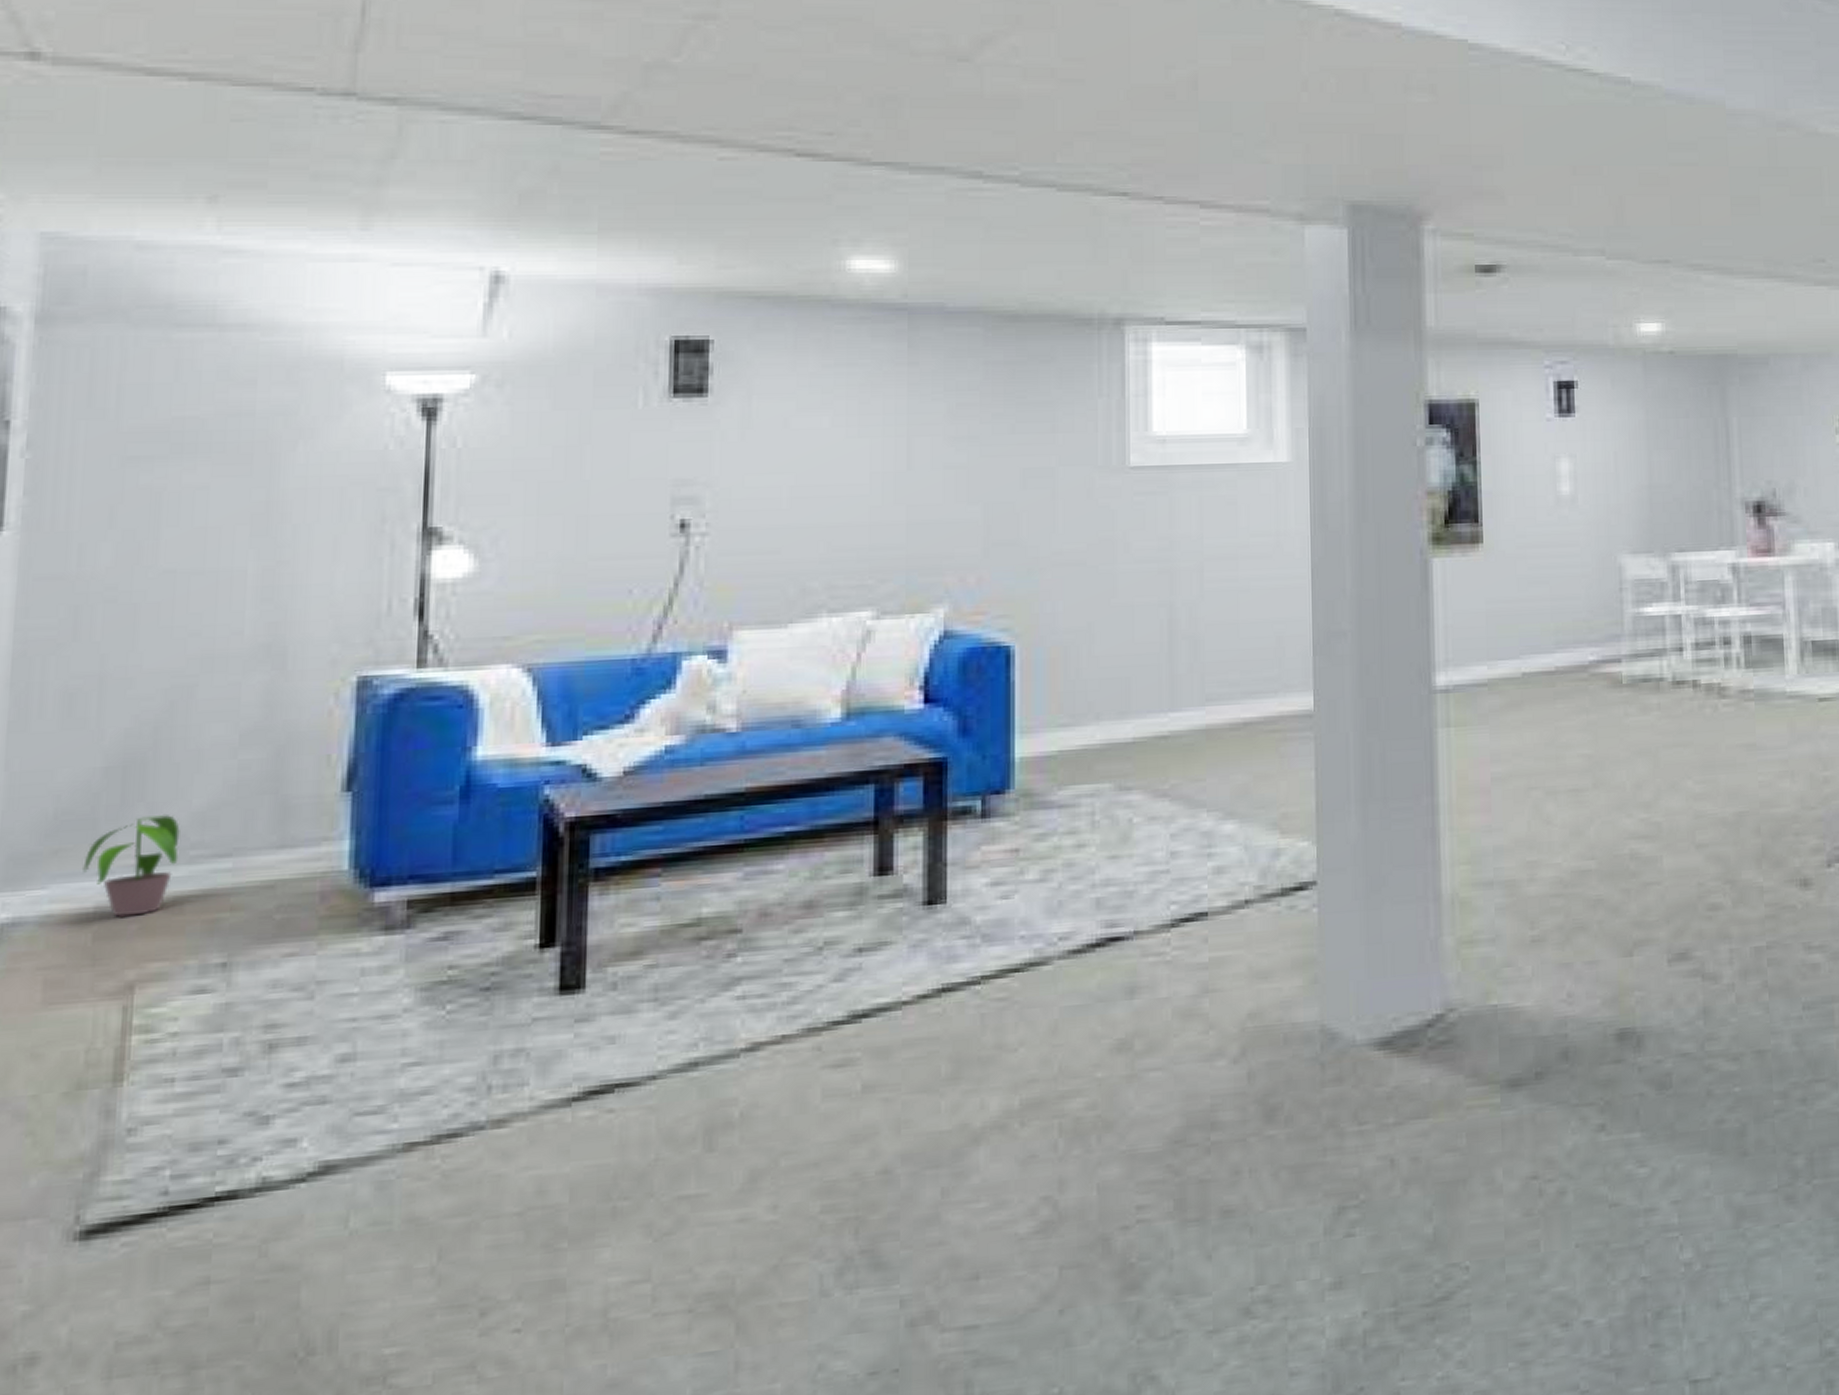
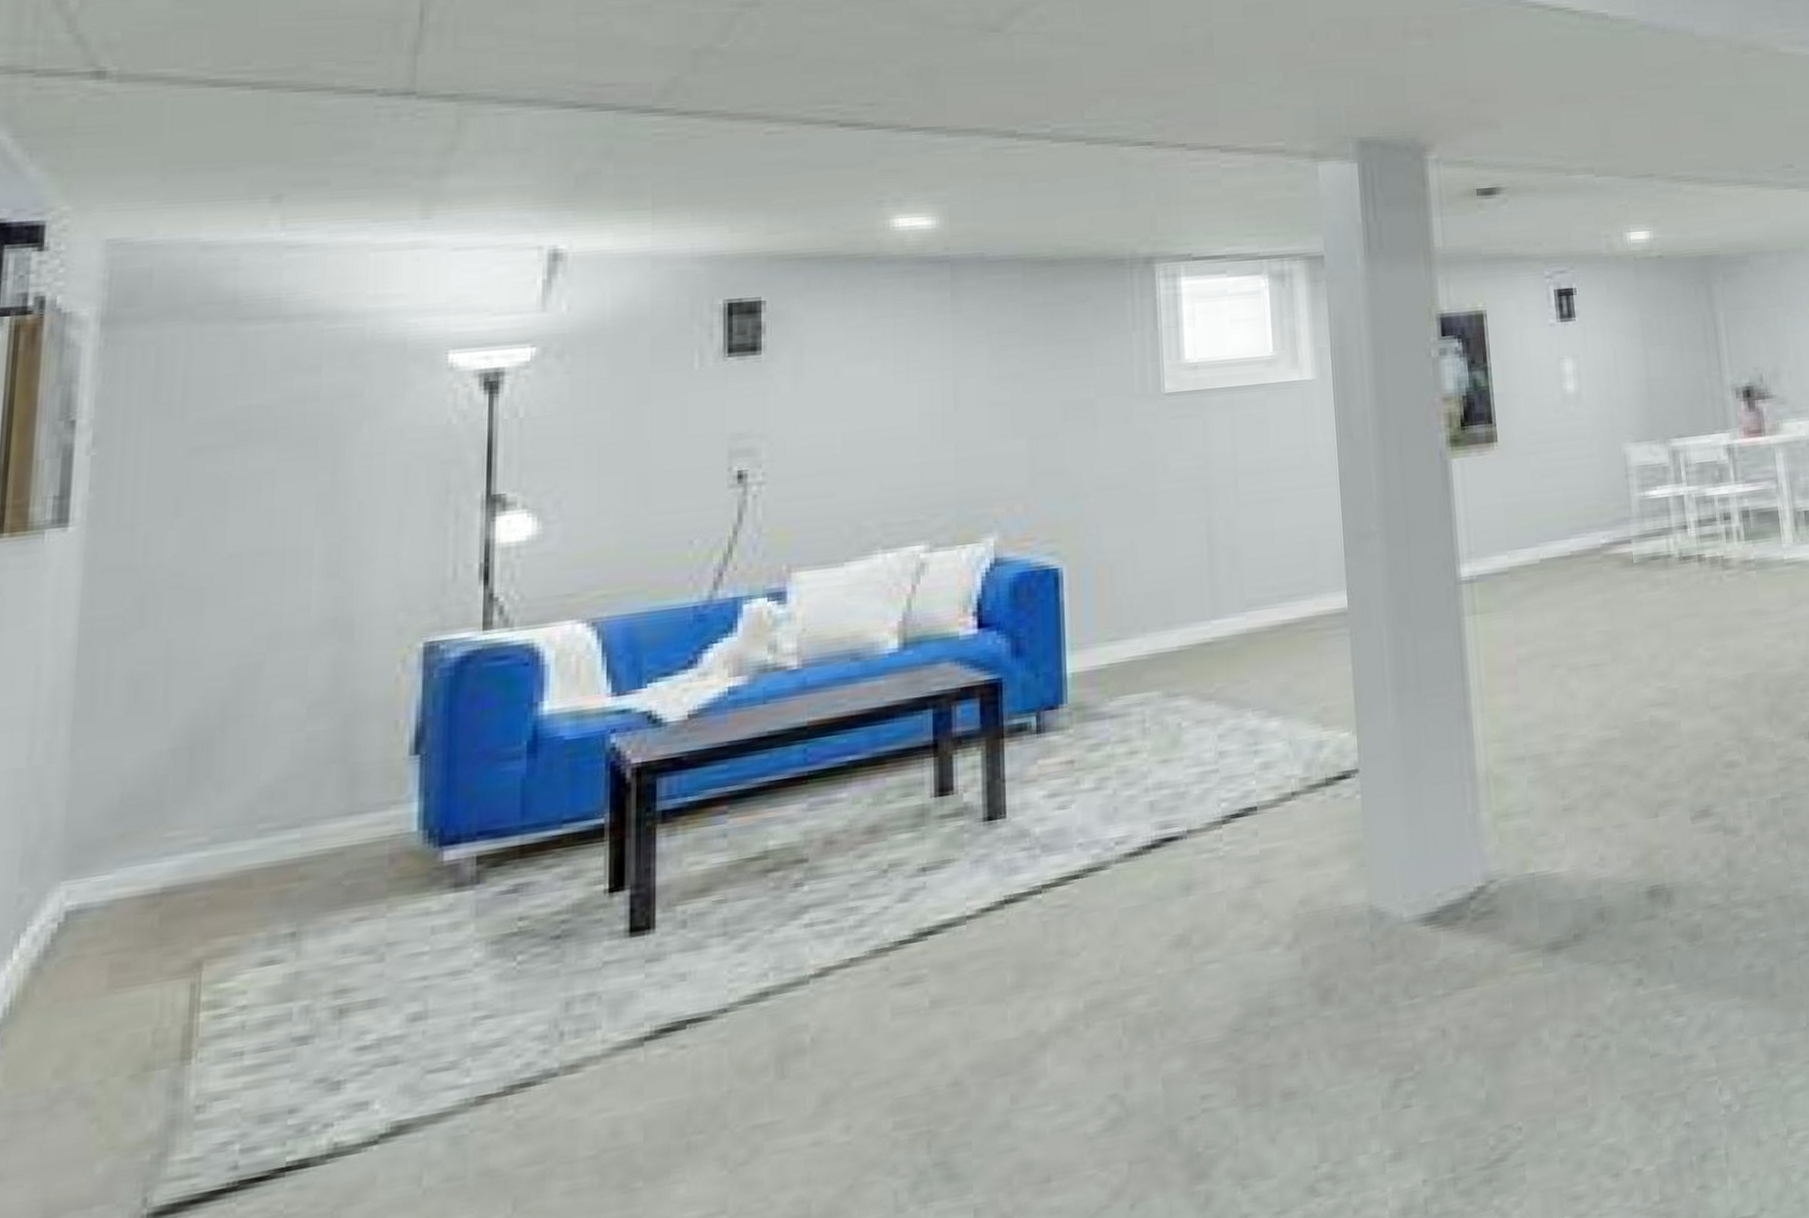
potted plant: present [83,813,180,917] -> none [149,790,248,896]

